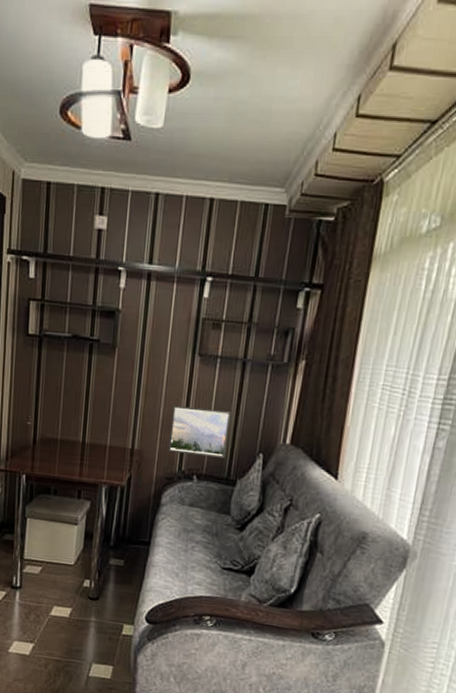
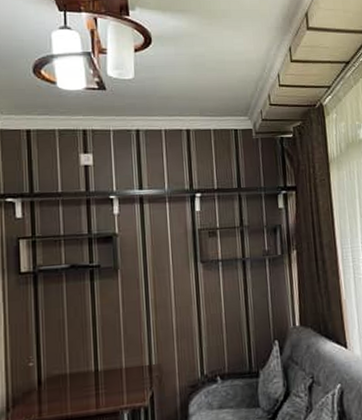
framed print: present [167,405,231,459] -> none [184,308,244,360]

